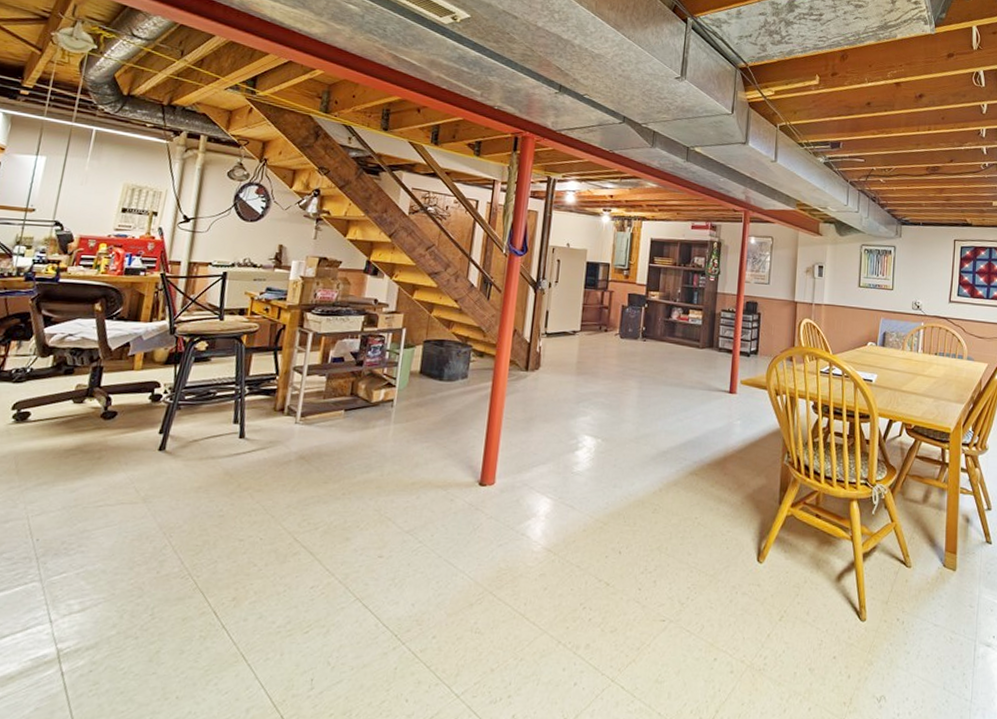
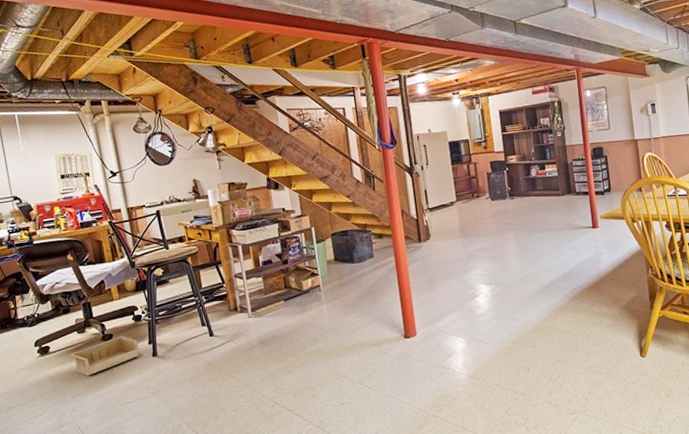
storage bin: none [53,416,146,461] -> present [70,335,139,377]

